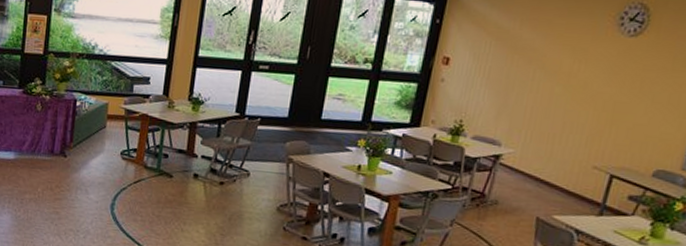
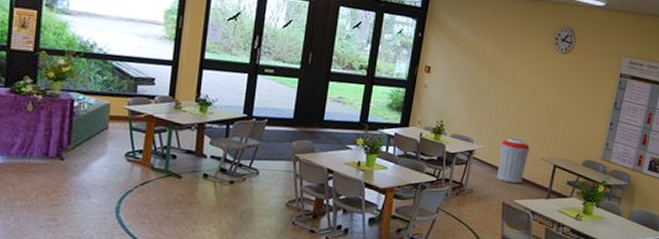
trash can: none [529,140,578,197] -> present [496,137,530,184]

